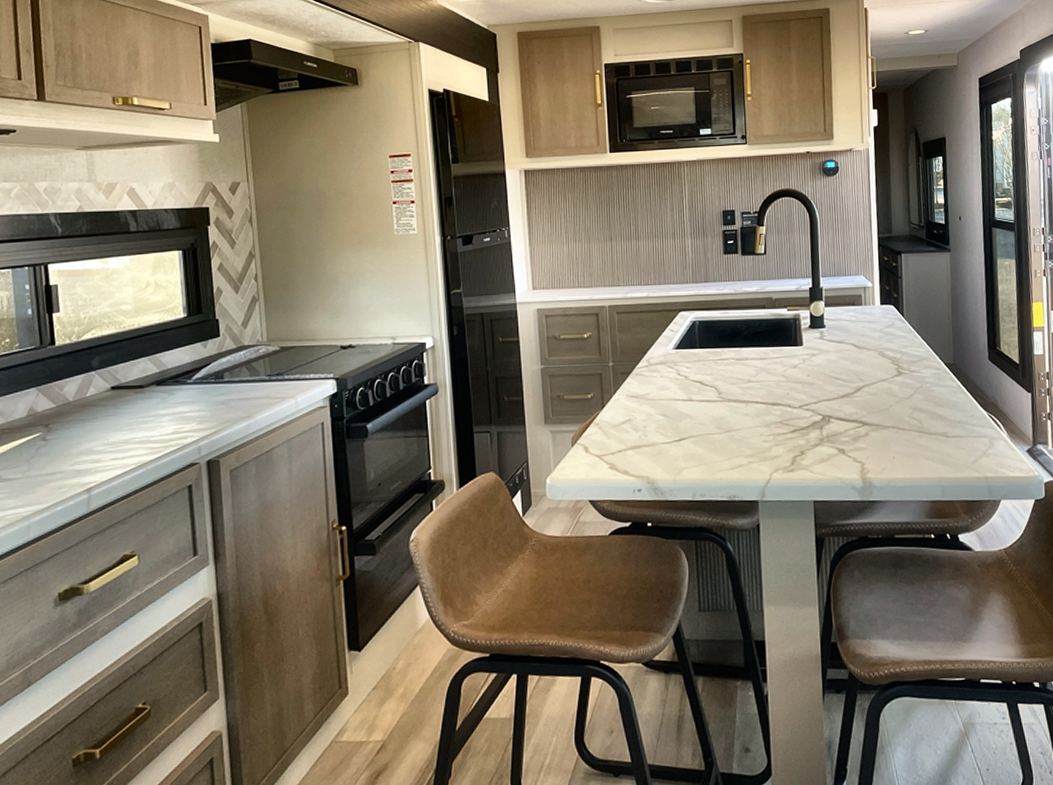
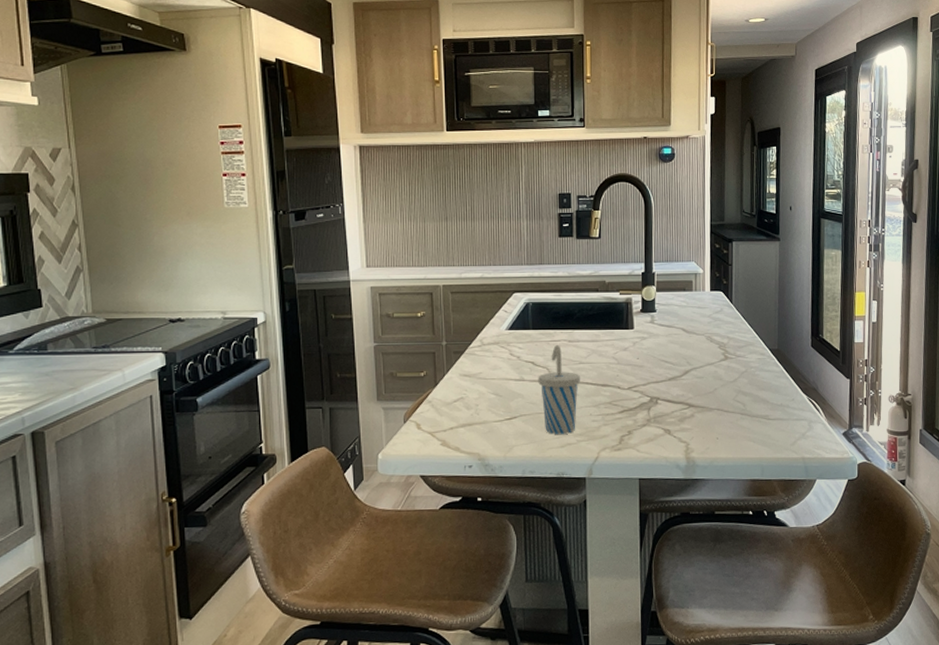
cup: none [706,364,751,456] -> present [538,345,581,434]

